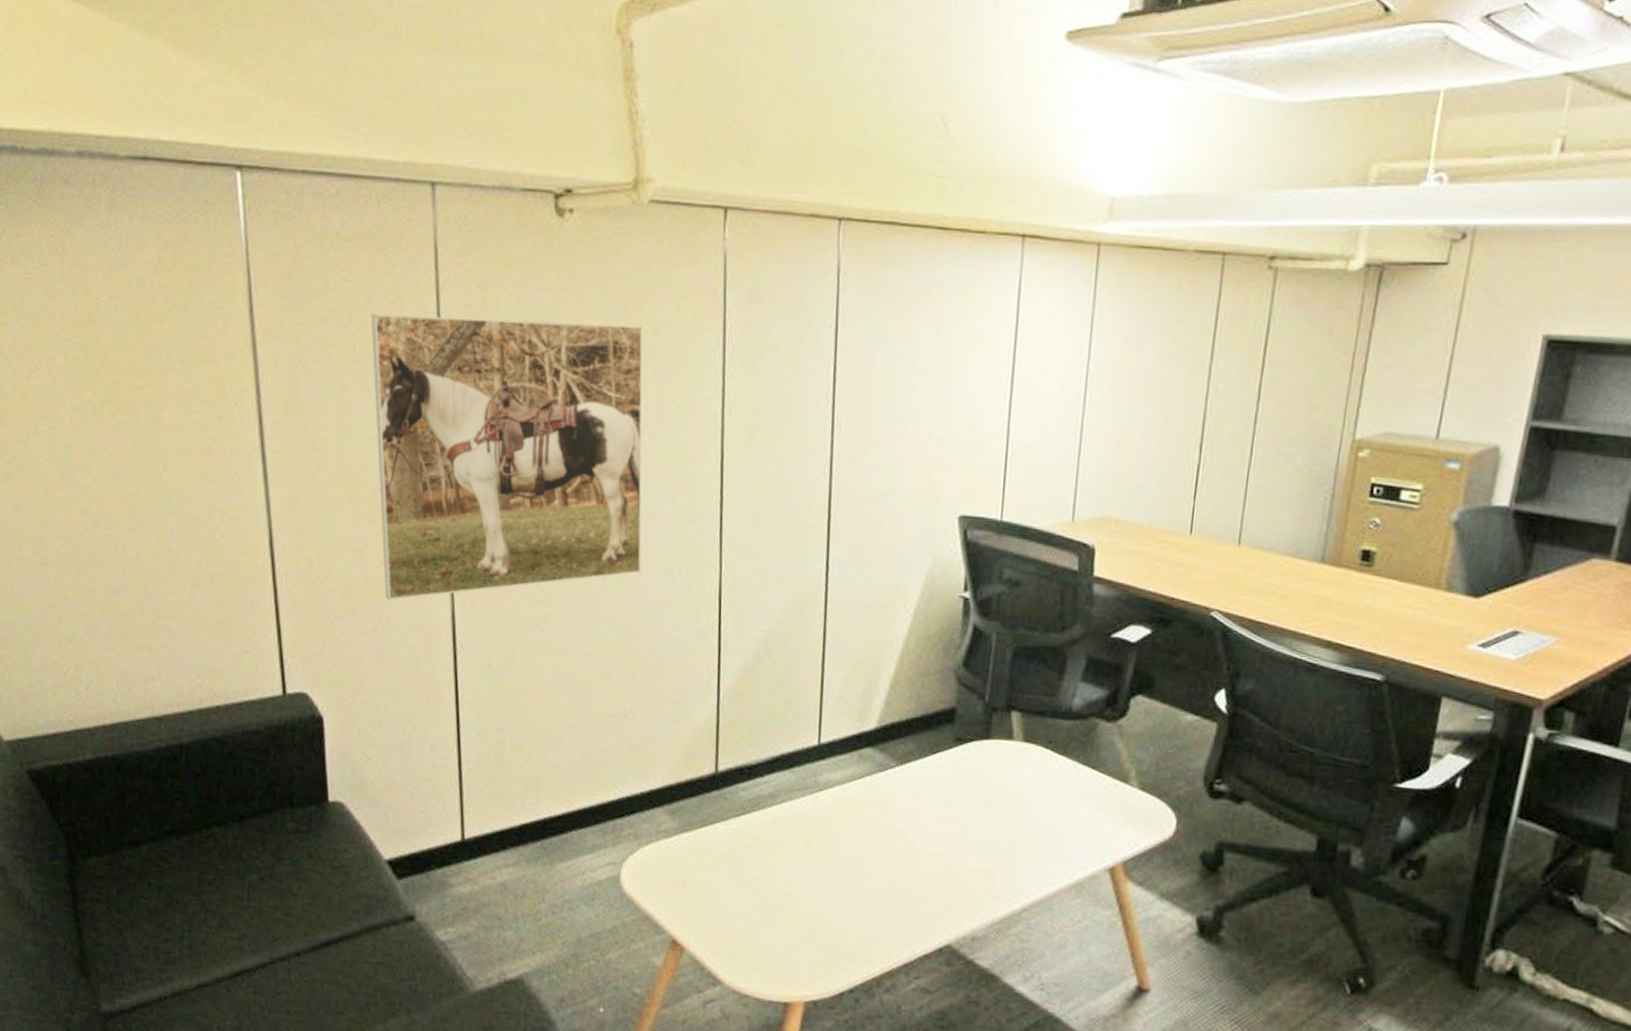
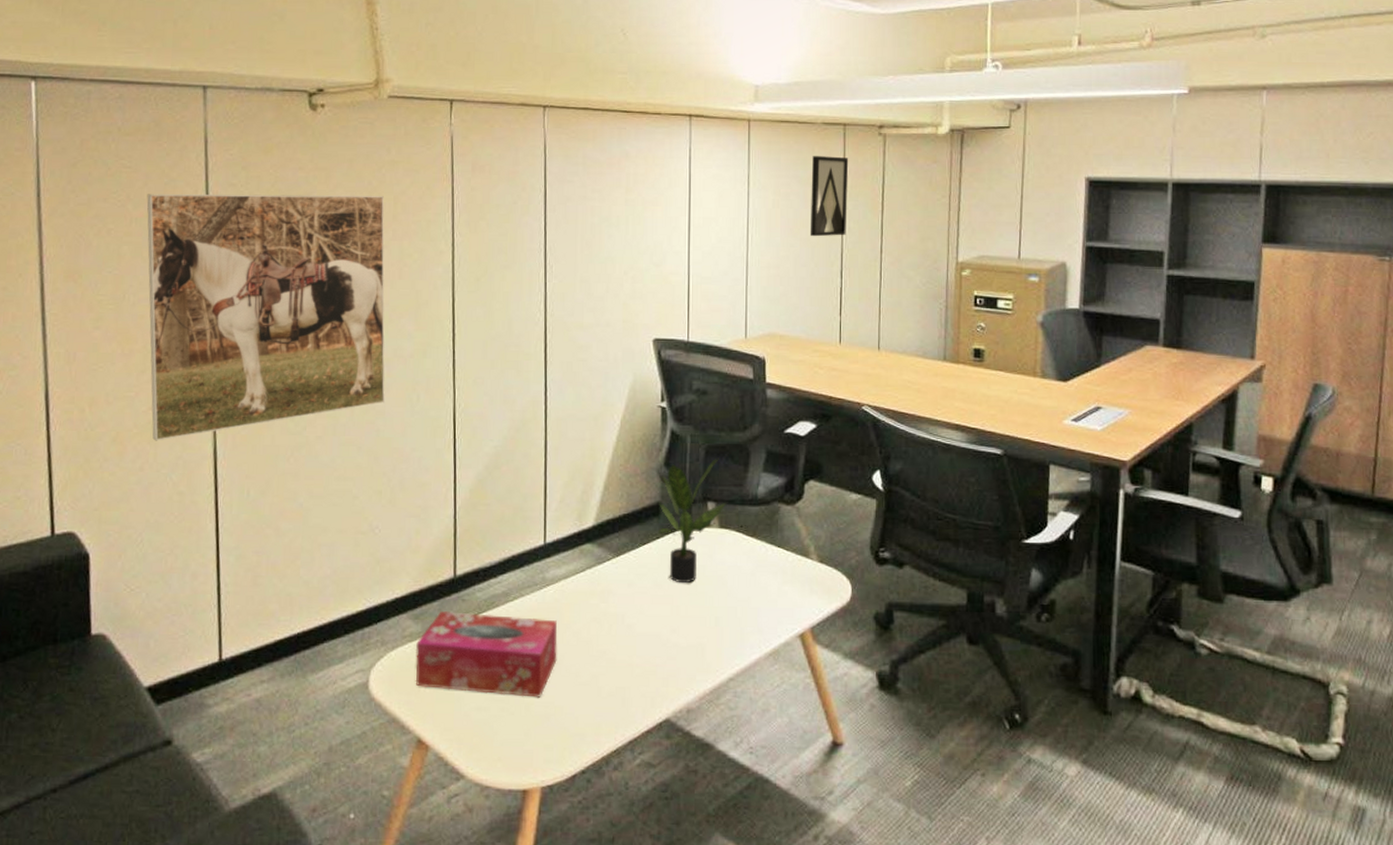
tissue box: none [670,808,829,909] -> present [415,611,558,698]
potted plant: none [951,661,1034,801] -> present [658,457,726,584]
wall art: none [1164,294,1225,399] -> present [810,156,849,237]

